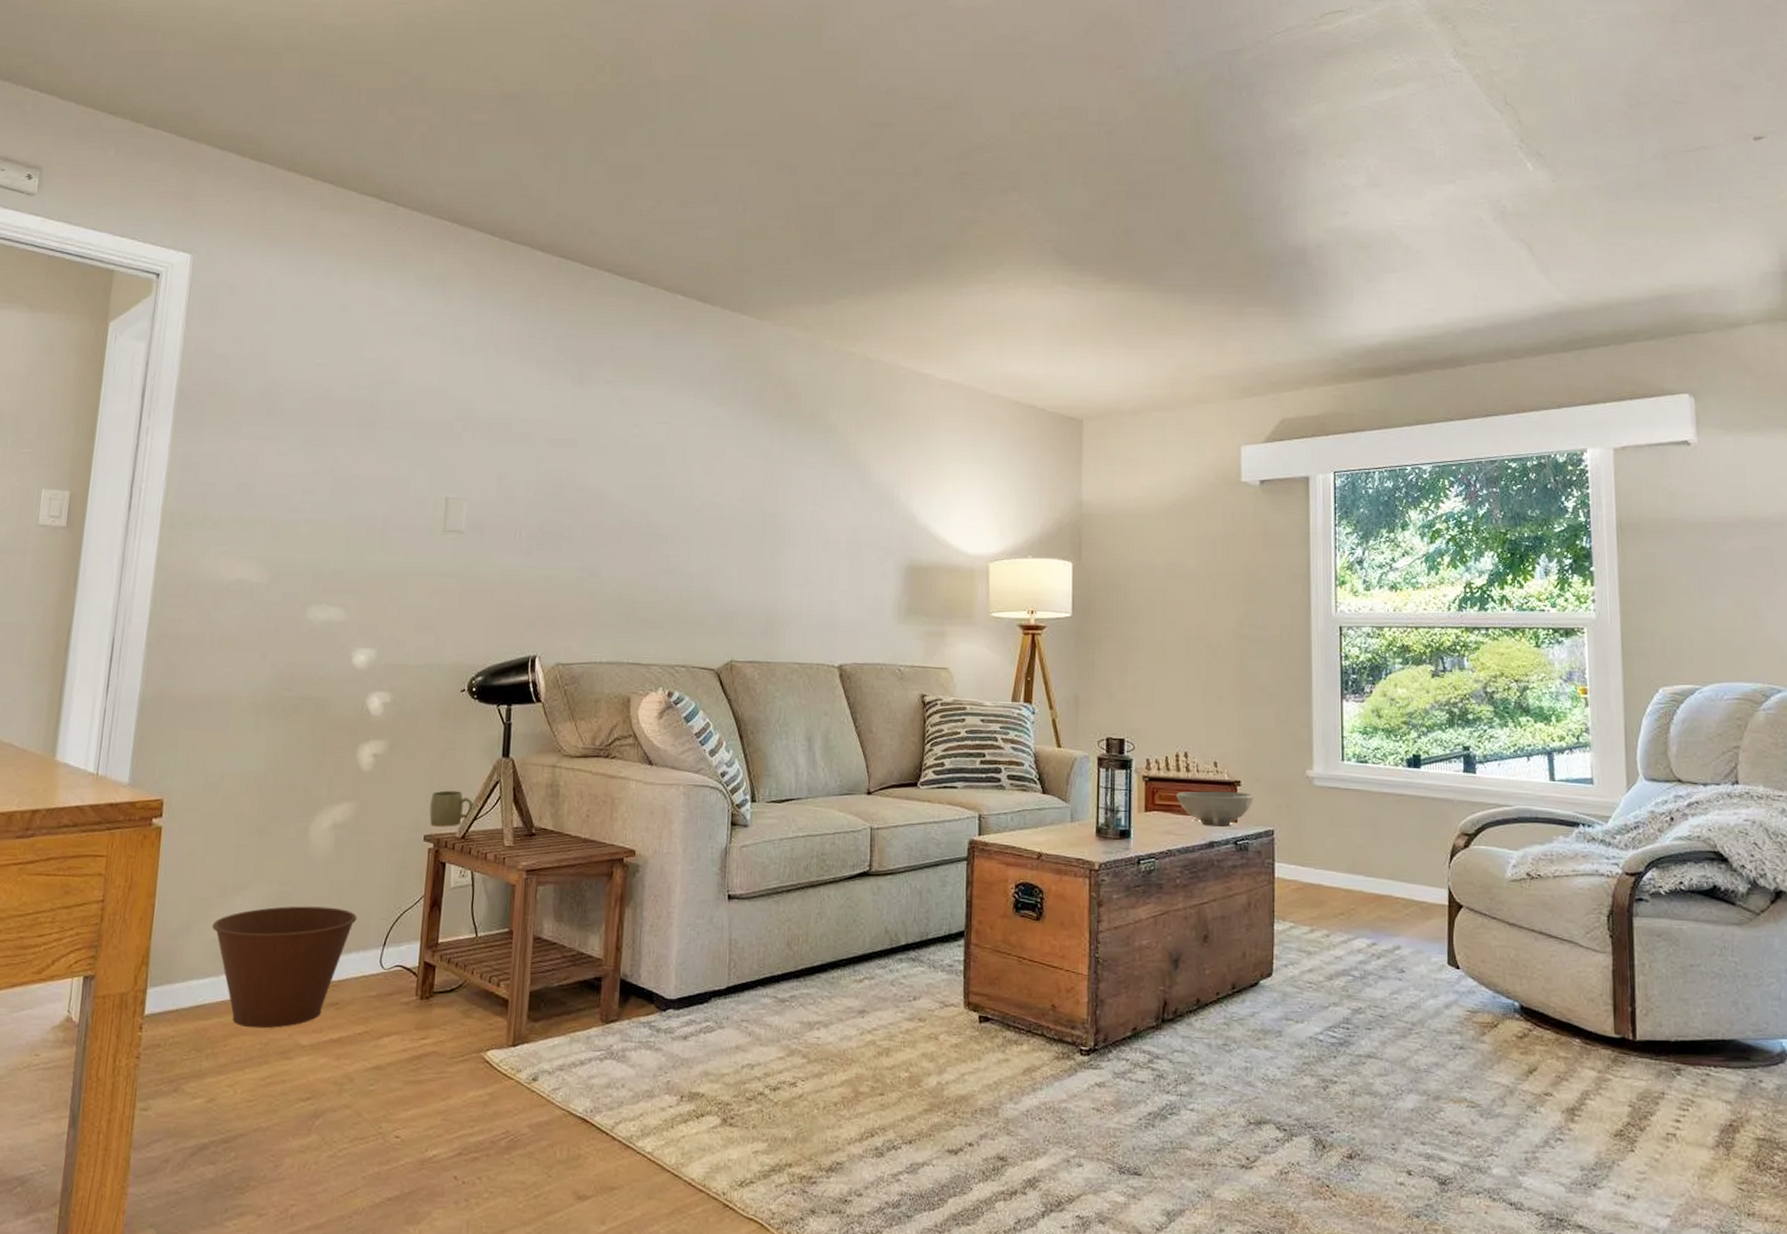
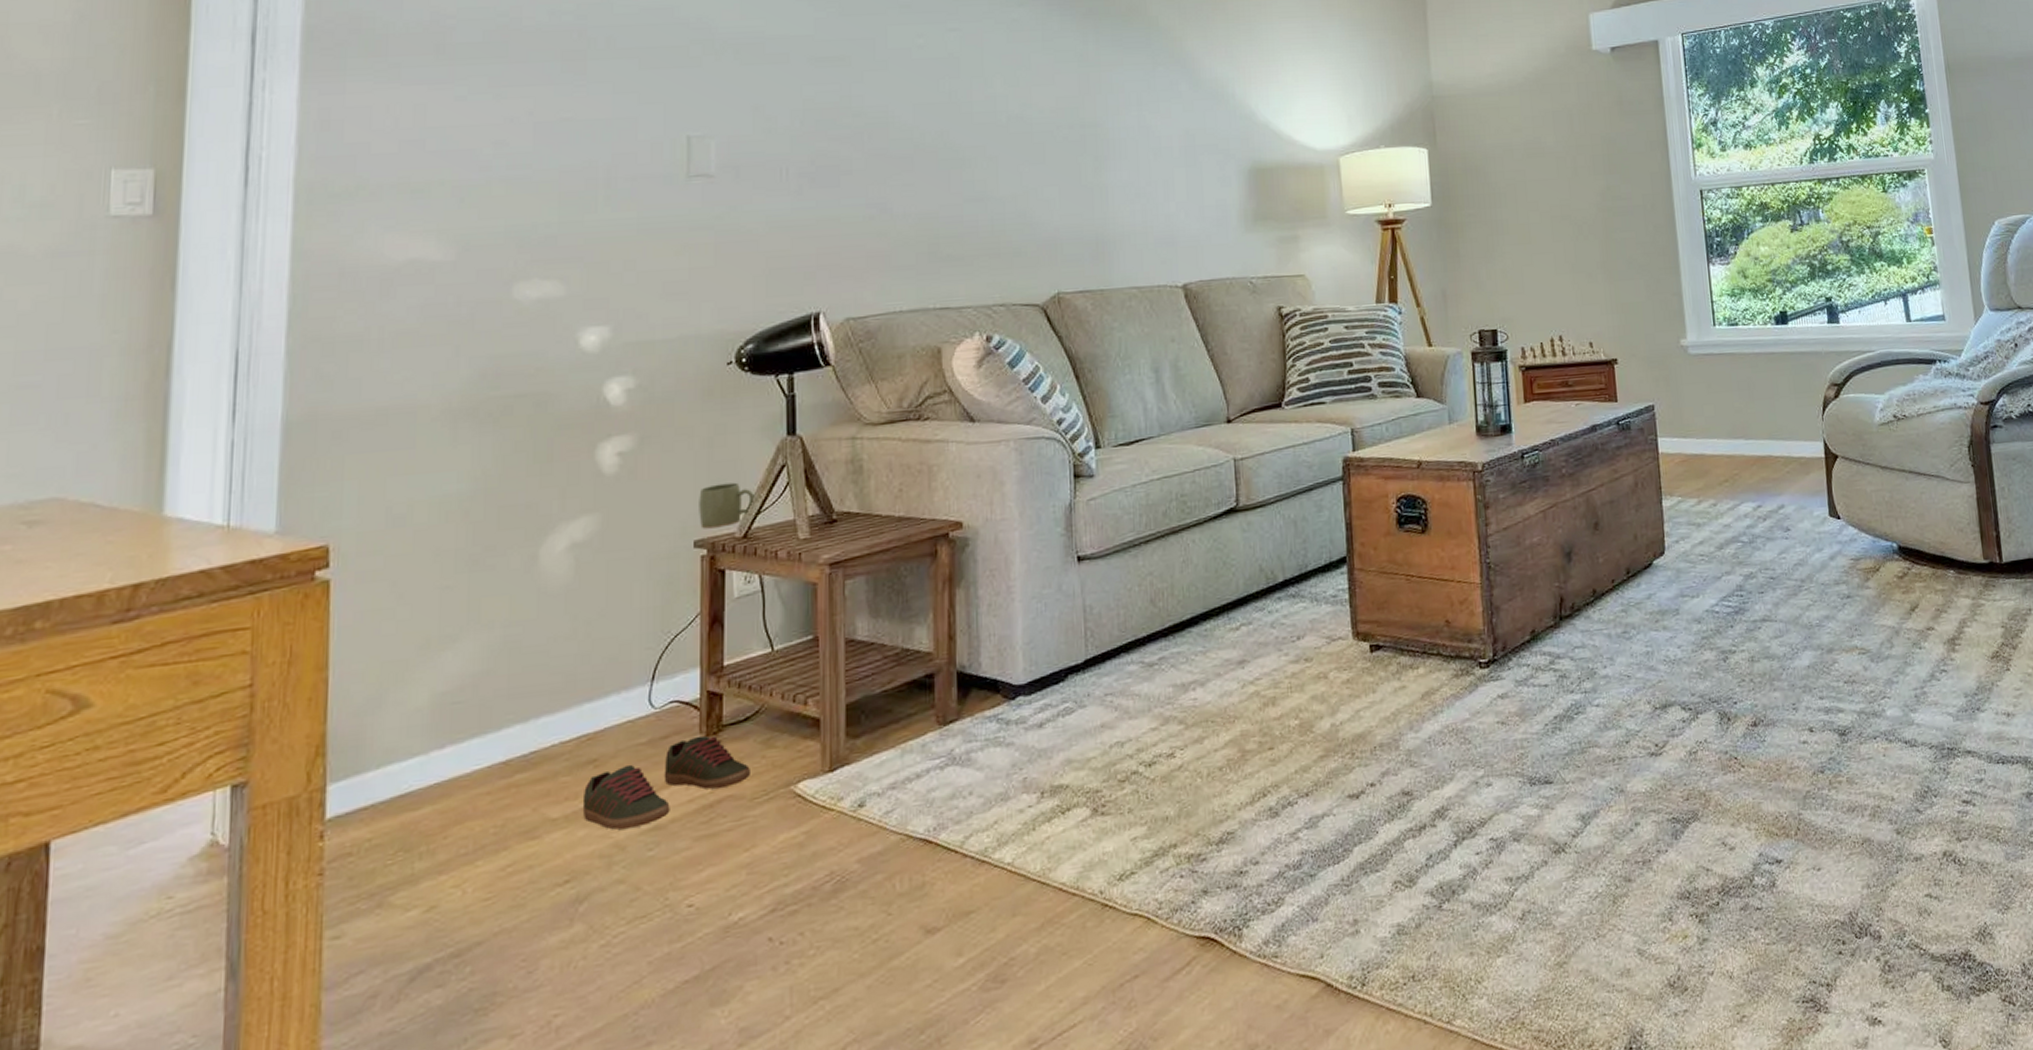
basket: present [212,906,357,1029] -> none [413,644,613,811]
shoe: none [324,997,452,1064] -> present [582,735,750,830]
bowl: present [1176,791,1255,827] -> none [1555,370,1632,410]

